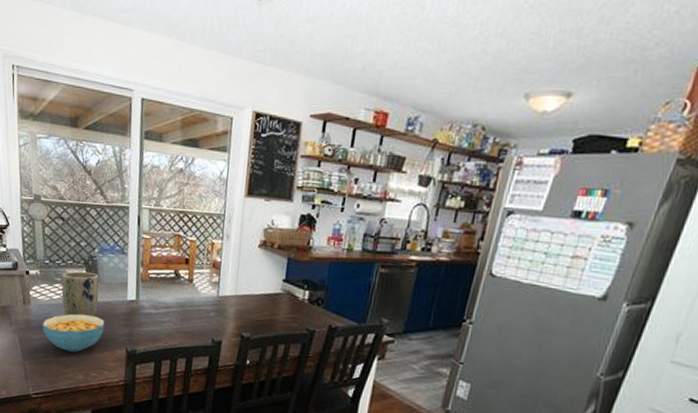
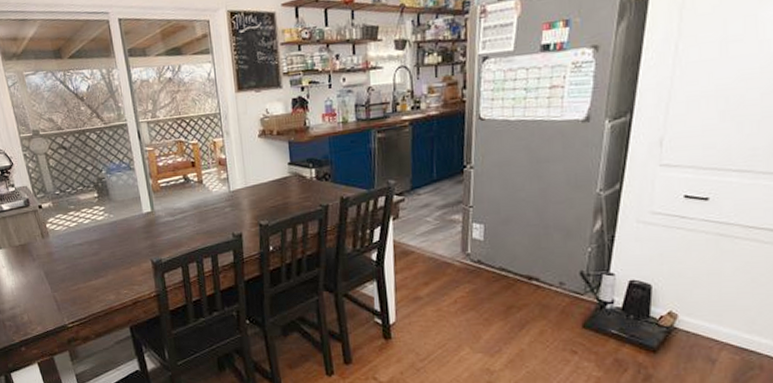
cereal bowl: present [42,314,105,353] -> none [64,234,126,275]
plant pot: present [61,271,99,317] -> none [74,194,116,240]

